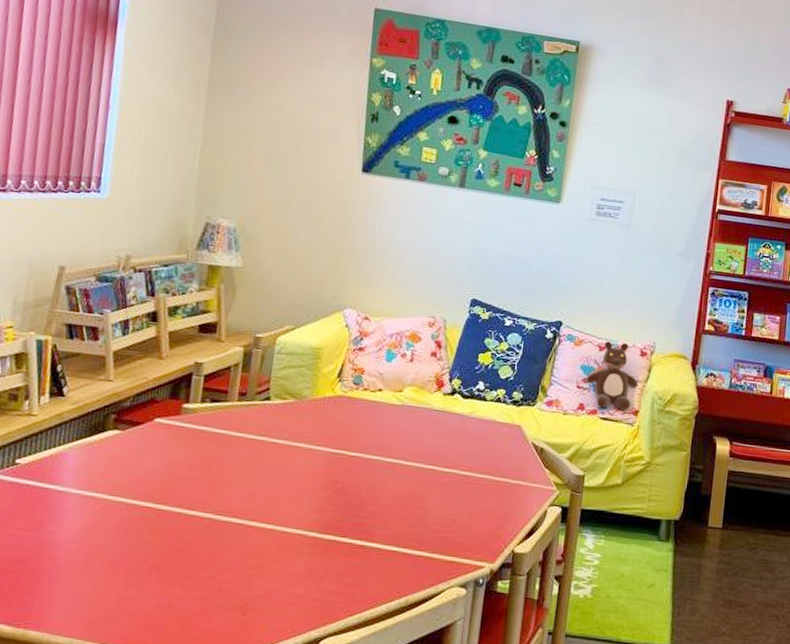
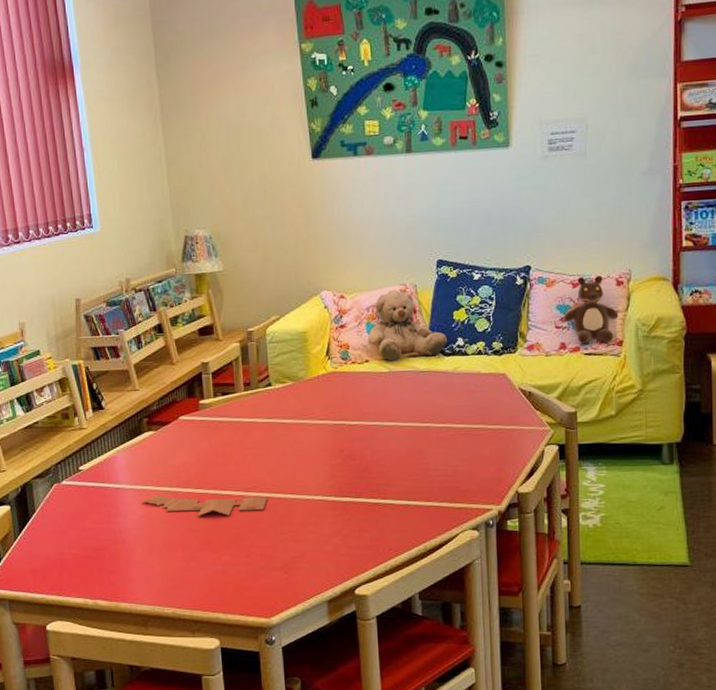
papers: none [86,504,241,539] -> present [142,494,268,516]
teddy bear: none [386,320,469,396] -> present [368,290,448,361]

